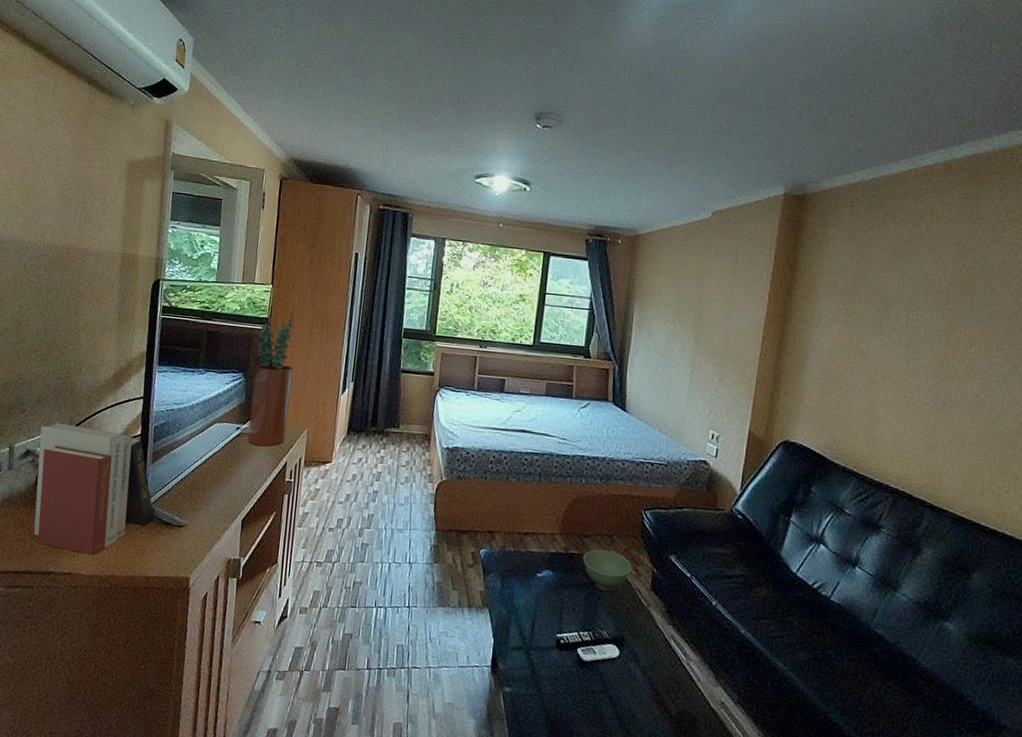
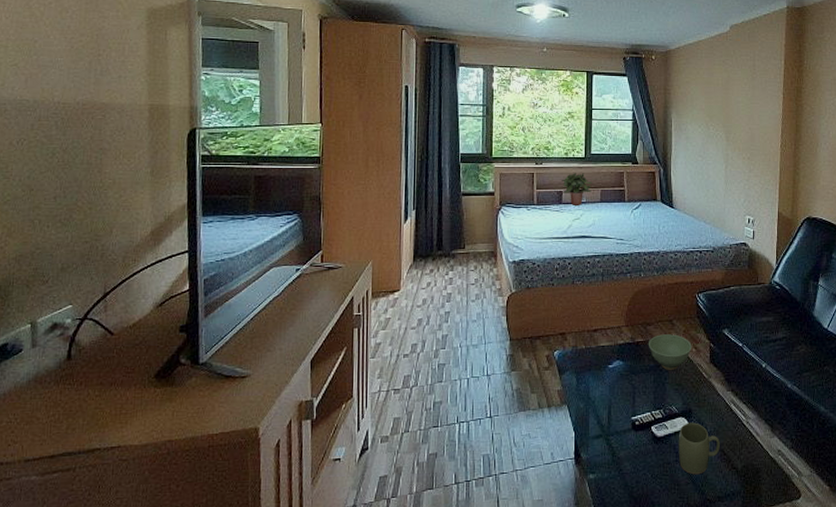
books: present [34,422,155,555] -> none [67,289,213,423]
vase: present [248,313,296,447] -> none [309,149,351,285]
potted plant: none [506,361,539,397] -> present [562,173,593,205]
mug: none [604,651,654,711] -> present [678,422,720,475]

